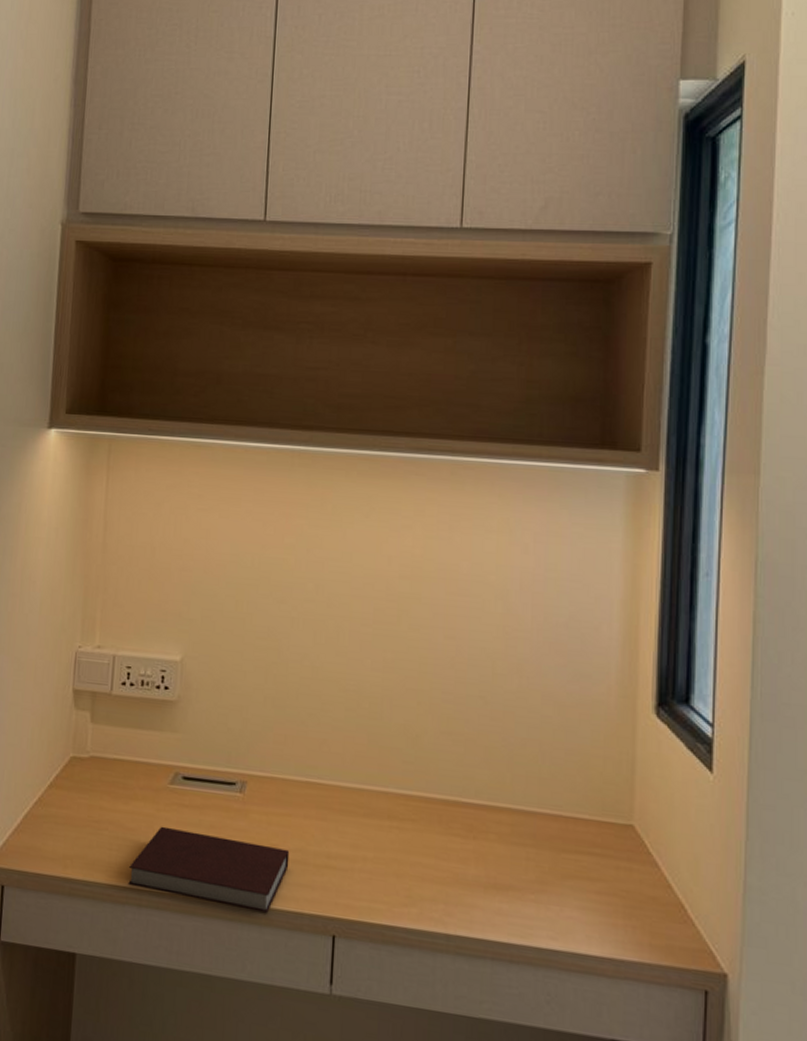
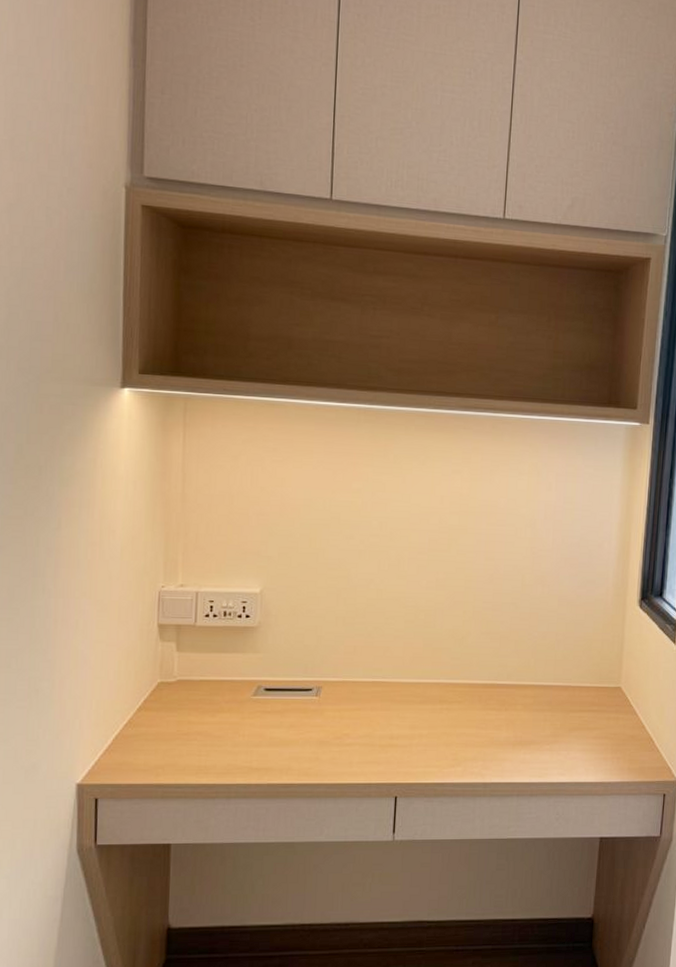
notebook: present [128,826,290,913] -> none [217,731,359,787]

